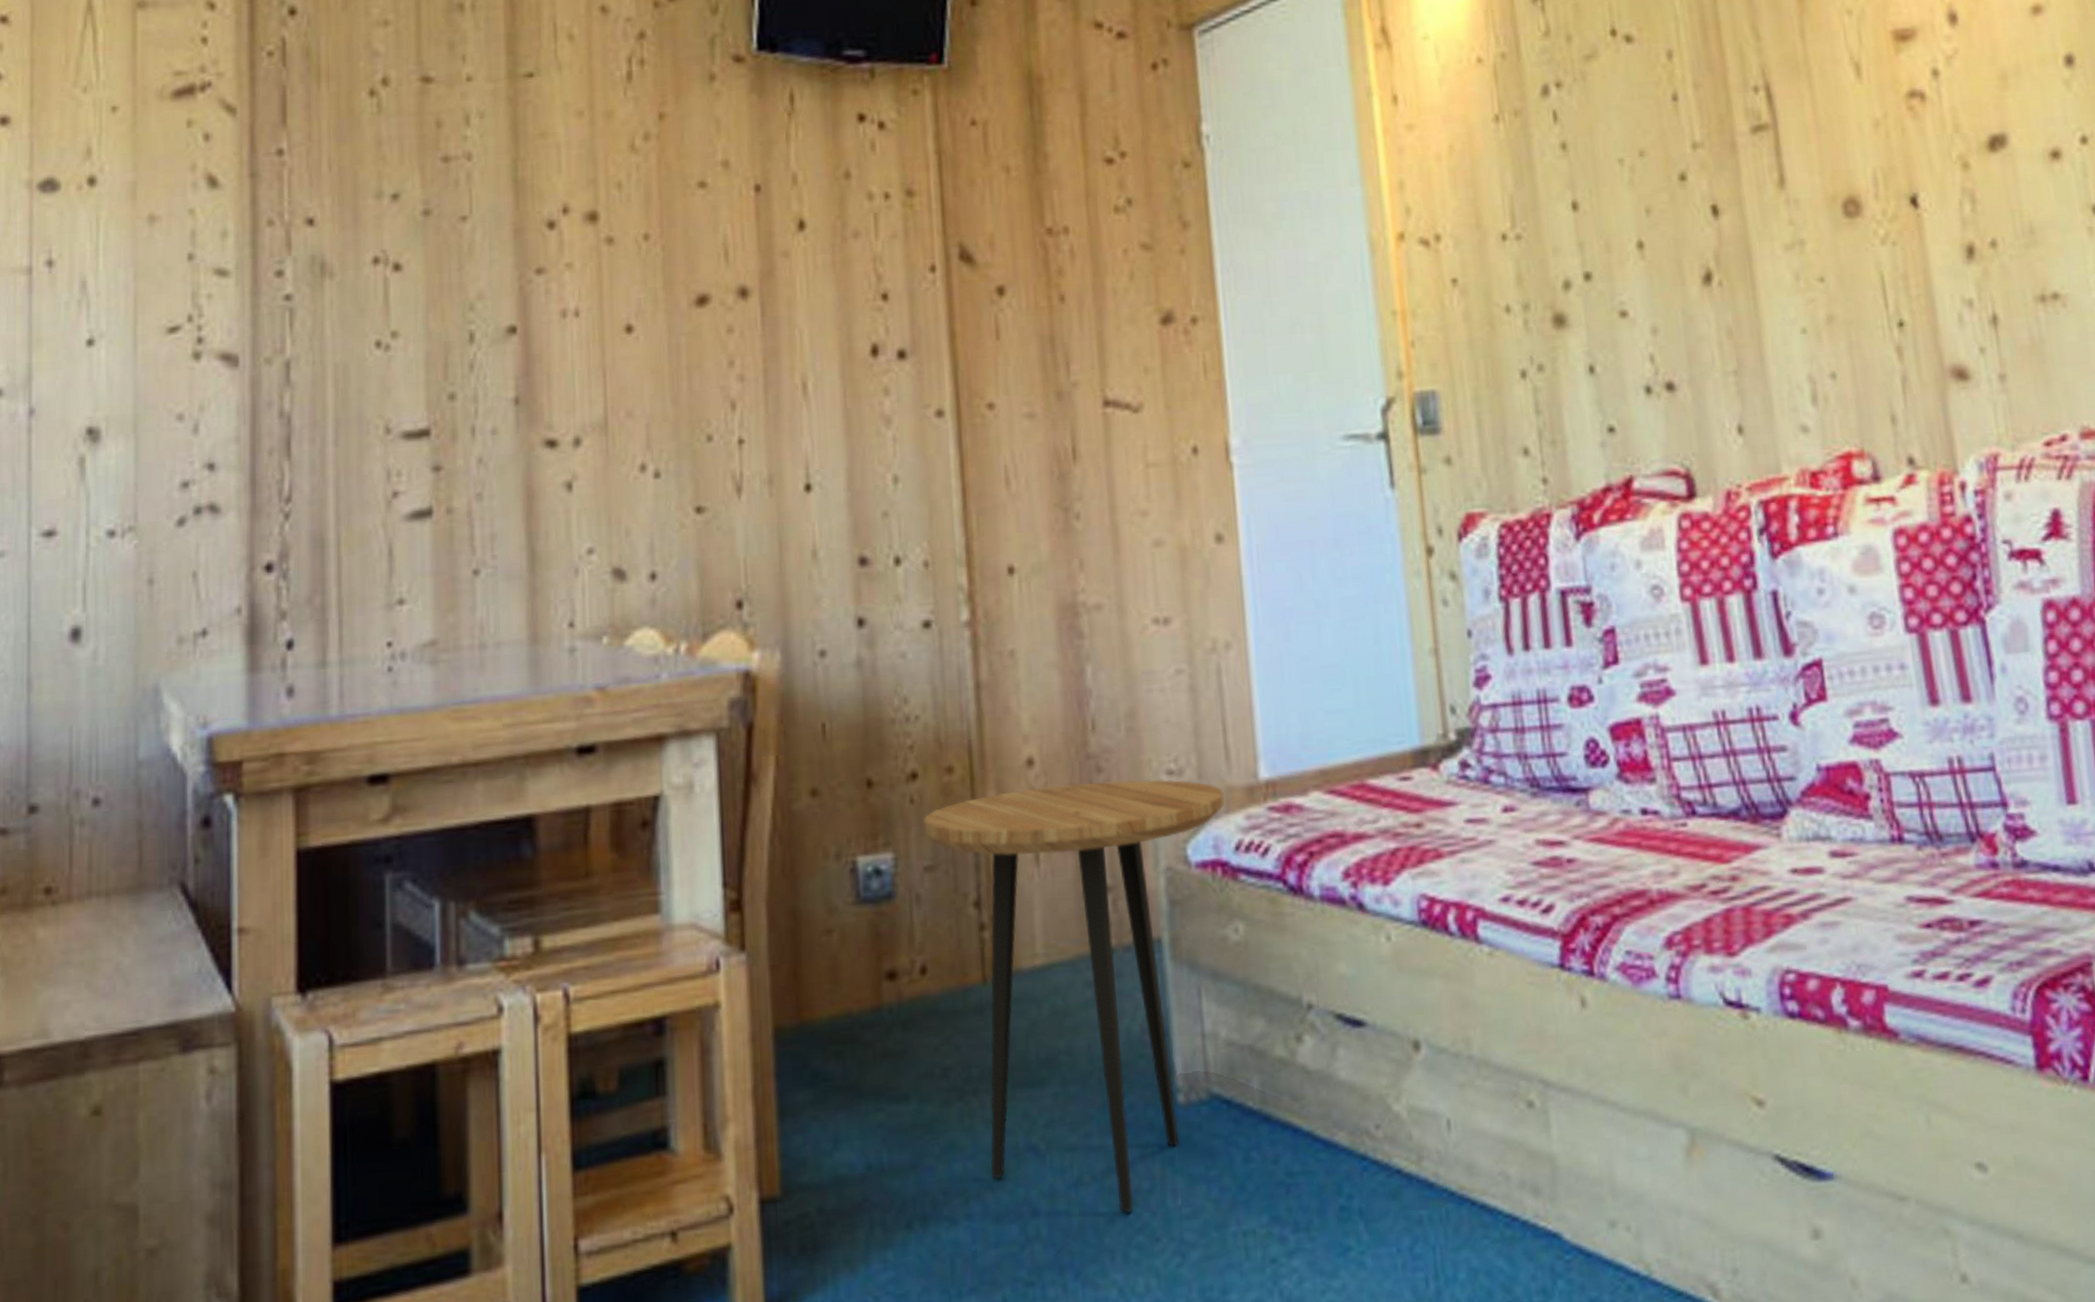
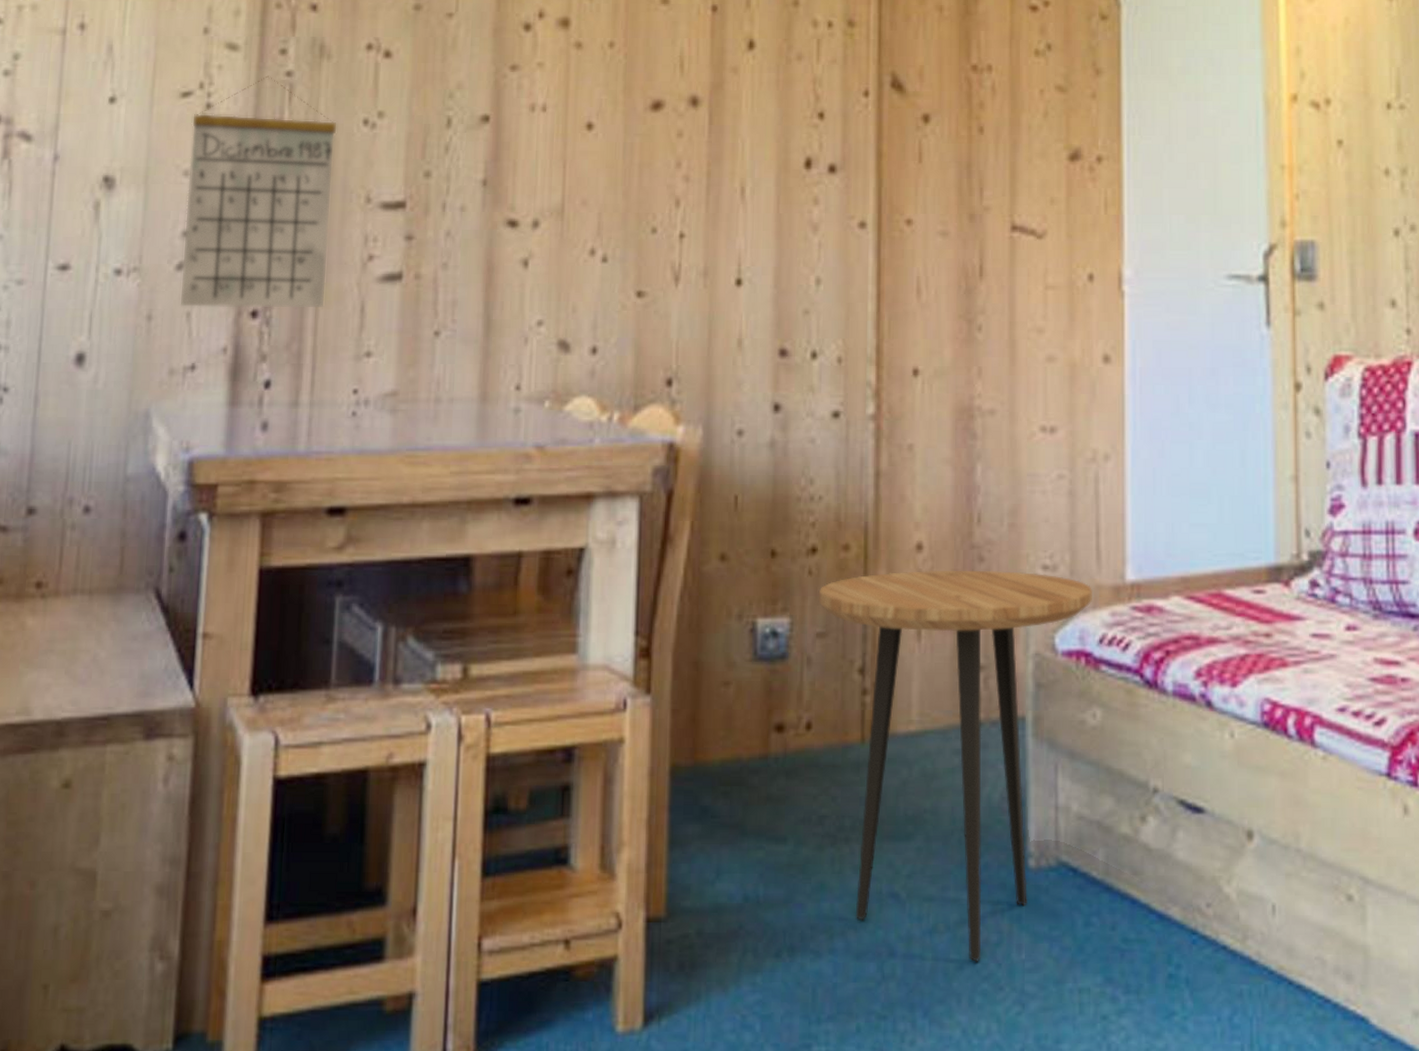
calendar: none [182,301,349,568] -> present [179,75,338,309]

